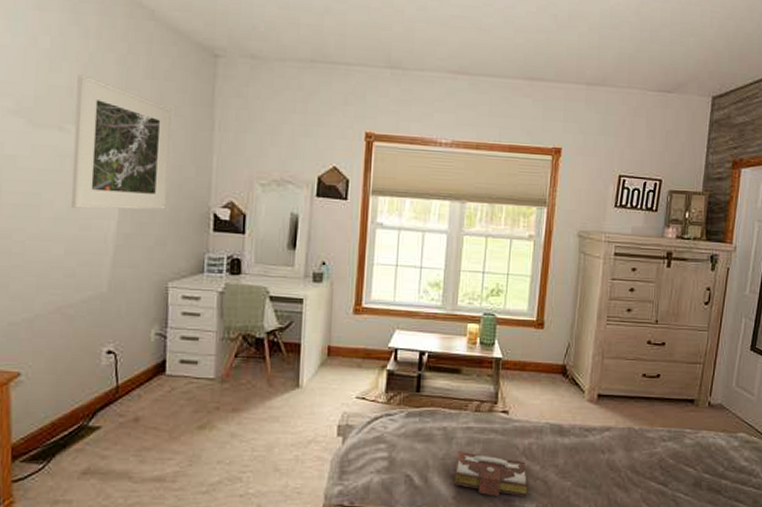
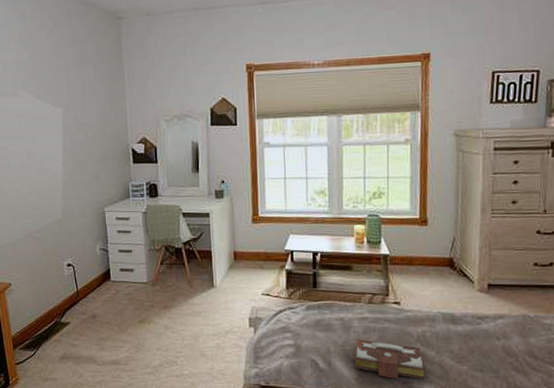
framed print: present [71,74,171,210] -> none [22,50,96,155]

